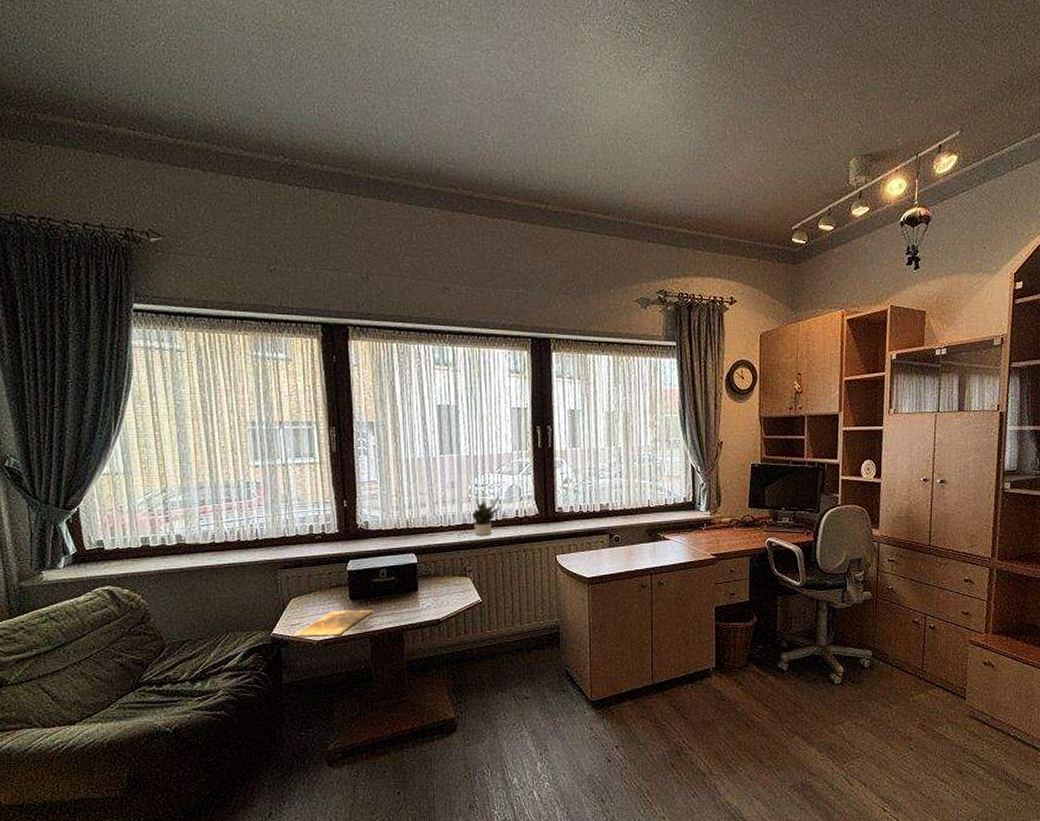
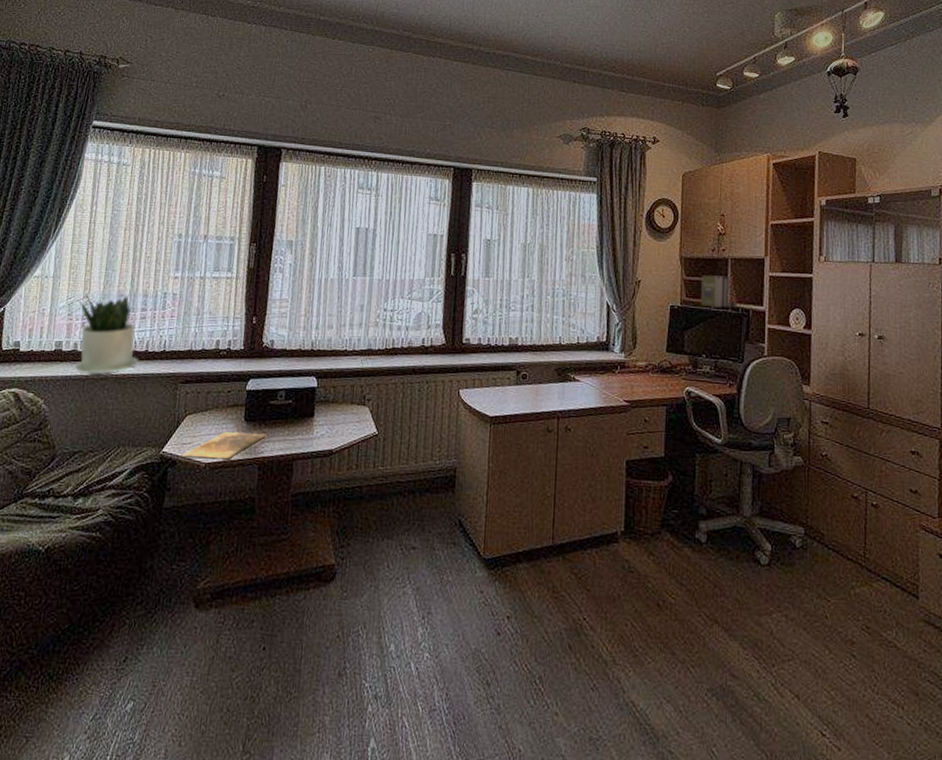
planter: none [158,488,232,567] -> present [74,296,138,375]
potted plant: present [471,495,500,536] -> none [377,322,407,363]
books: none [779,433,813,464] -> present [700,275,737,308]

